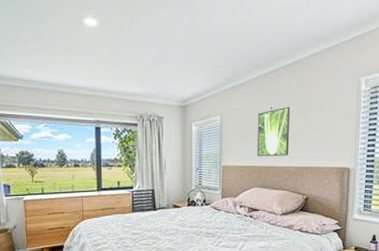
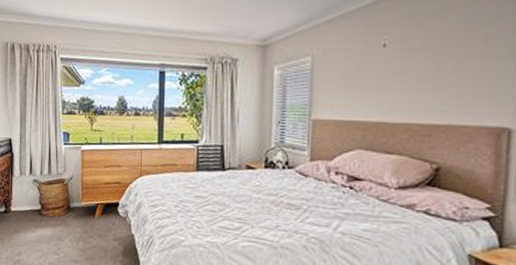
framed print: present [256,106,290,157] -> none [361,42,413,110]

